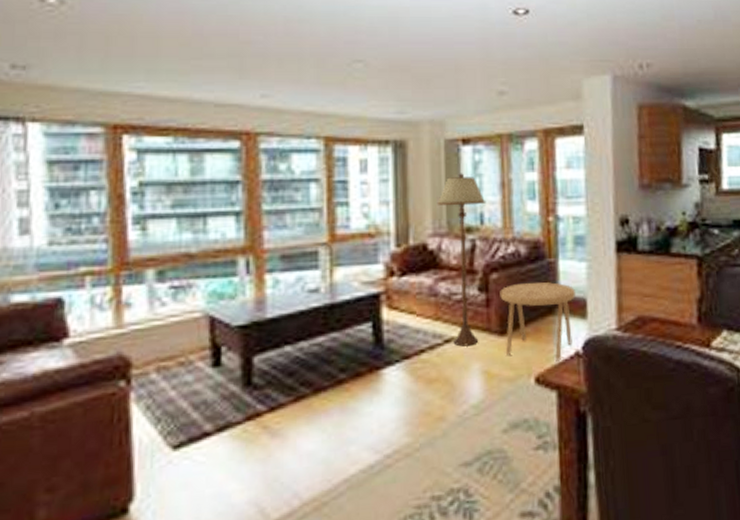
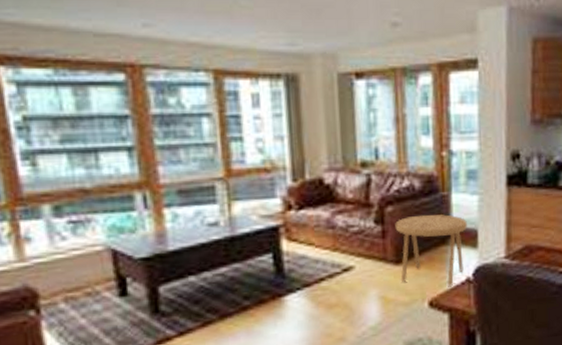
floor lamp: present [437,173,487,347] -> none [331,108,381,275]

